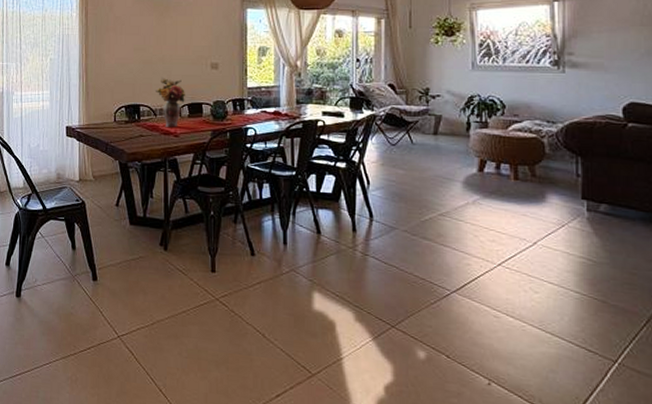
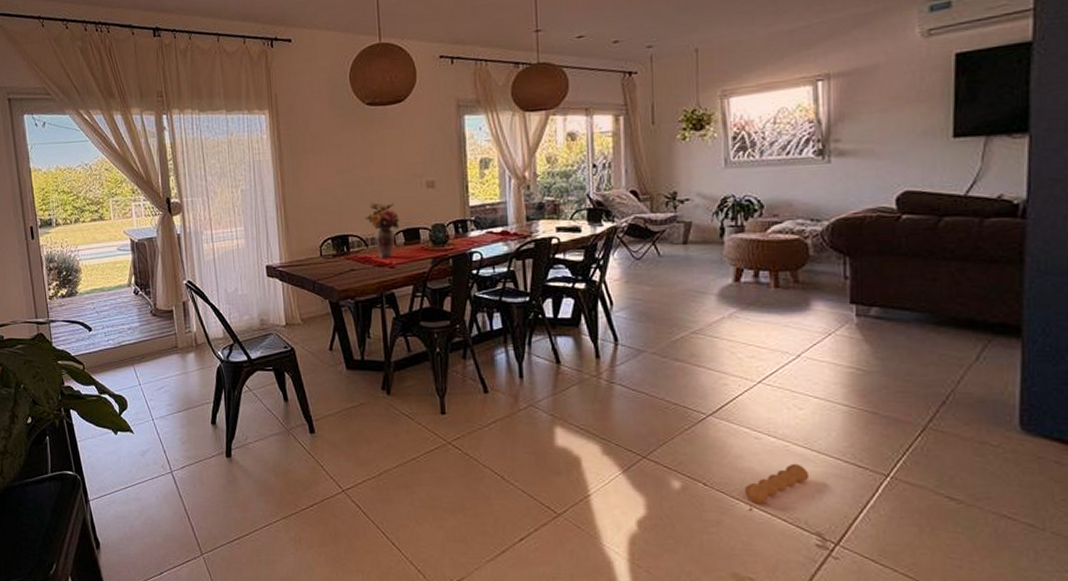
dog toy: none [483,343,544,379] -> present [744,463,810,504]

